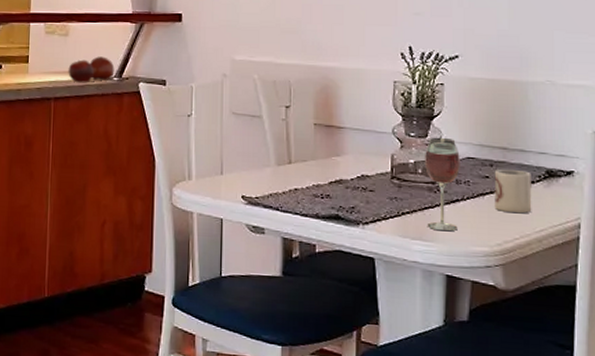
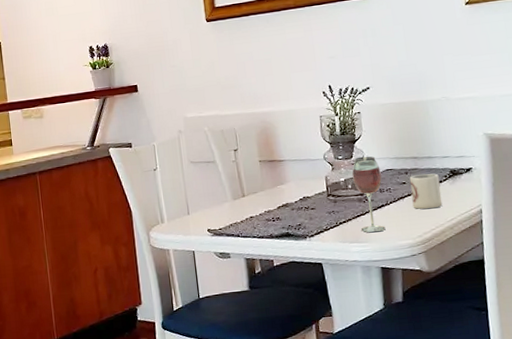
fruit: present [68,59,94,83] -> none [47,135,70,157]
fruit: present [89,56,115,82] -> none [64,131,87,153]

